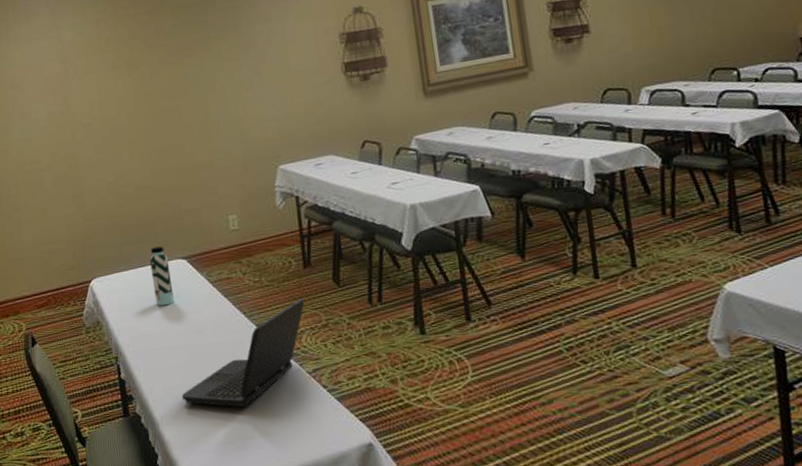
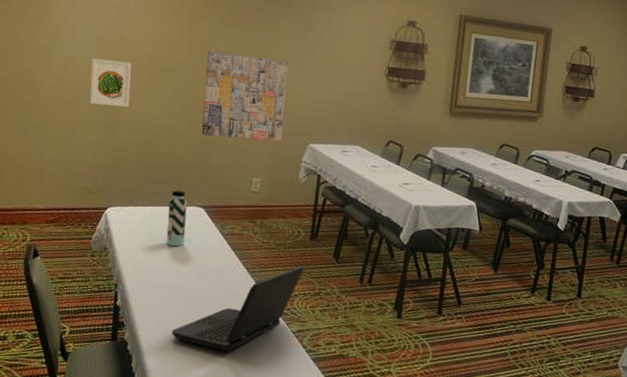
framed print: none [45,129,91,180] -> present [89,58,132,107]
wall art: none [153,85,249,185] -> present [202,50,288,141]

